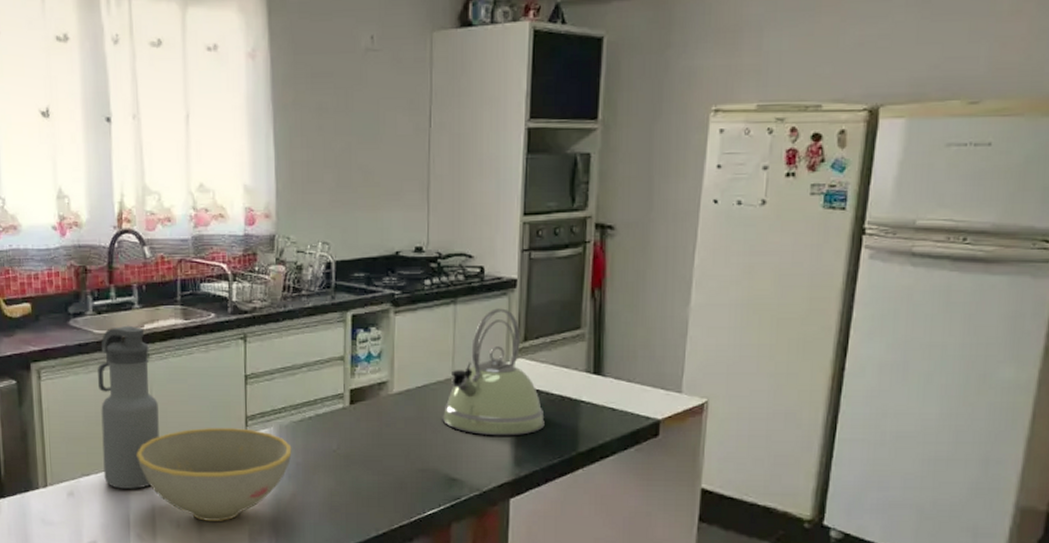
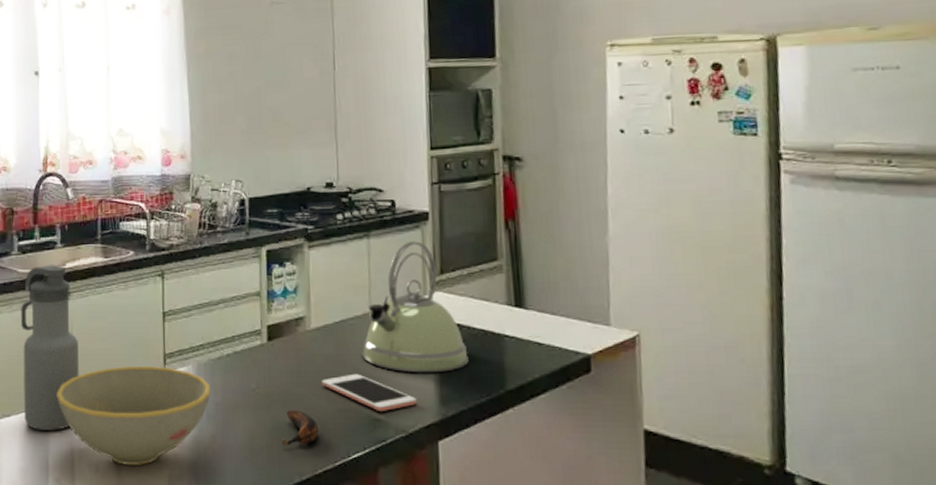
banana: none [359,469,397,504] -> present [280,409,319,446]
cell phone: none [402,436,492,473] -> present [322,373,417,413]

